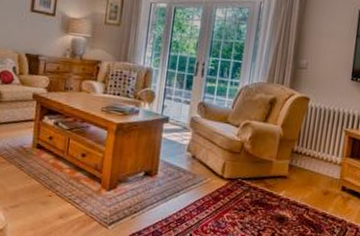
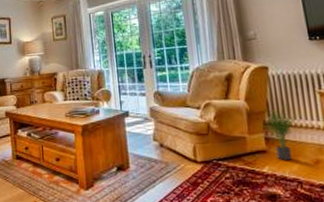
potted plant: none [290,136,322,188] -> present [263,104,297,160]

